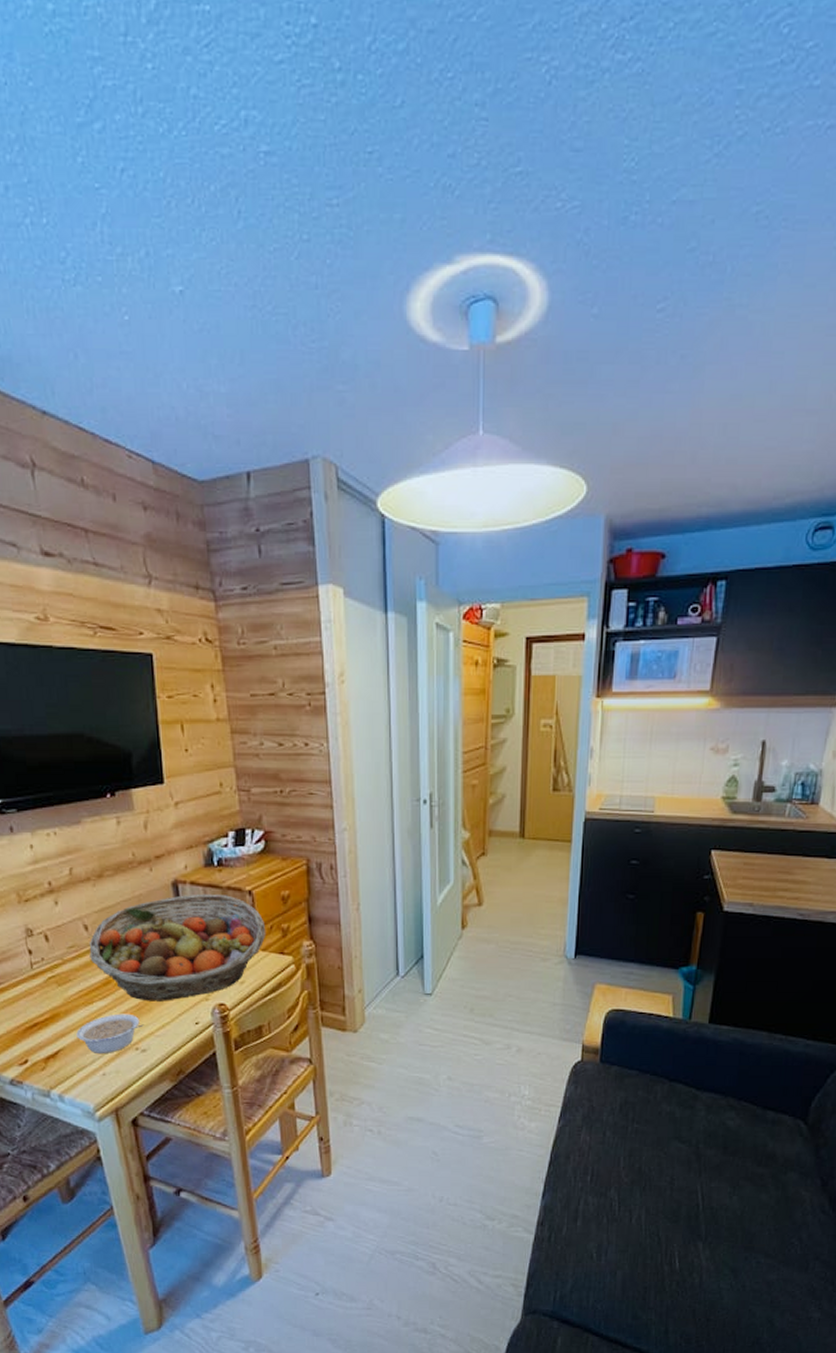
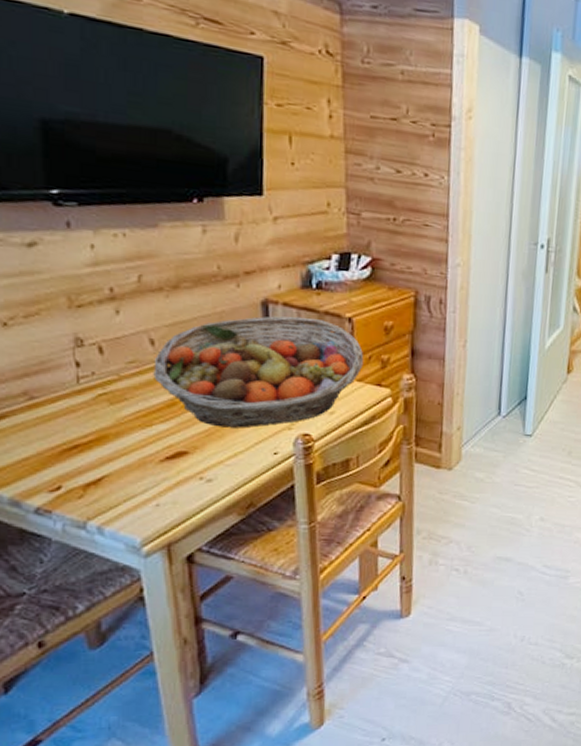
legume: present [76,1013,144,1053] -> none [127,439,213,482]

